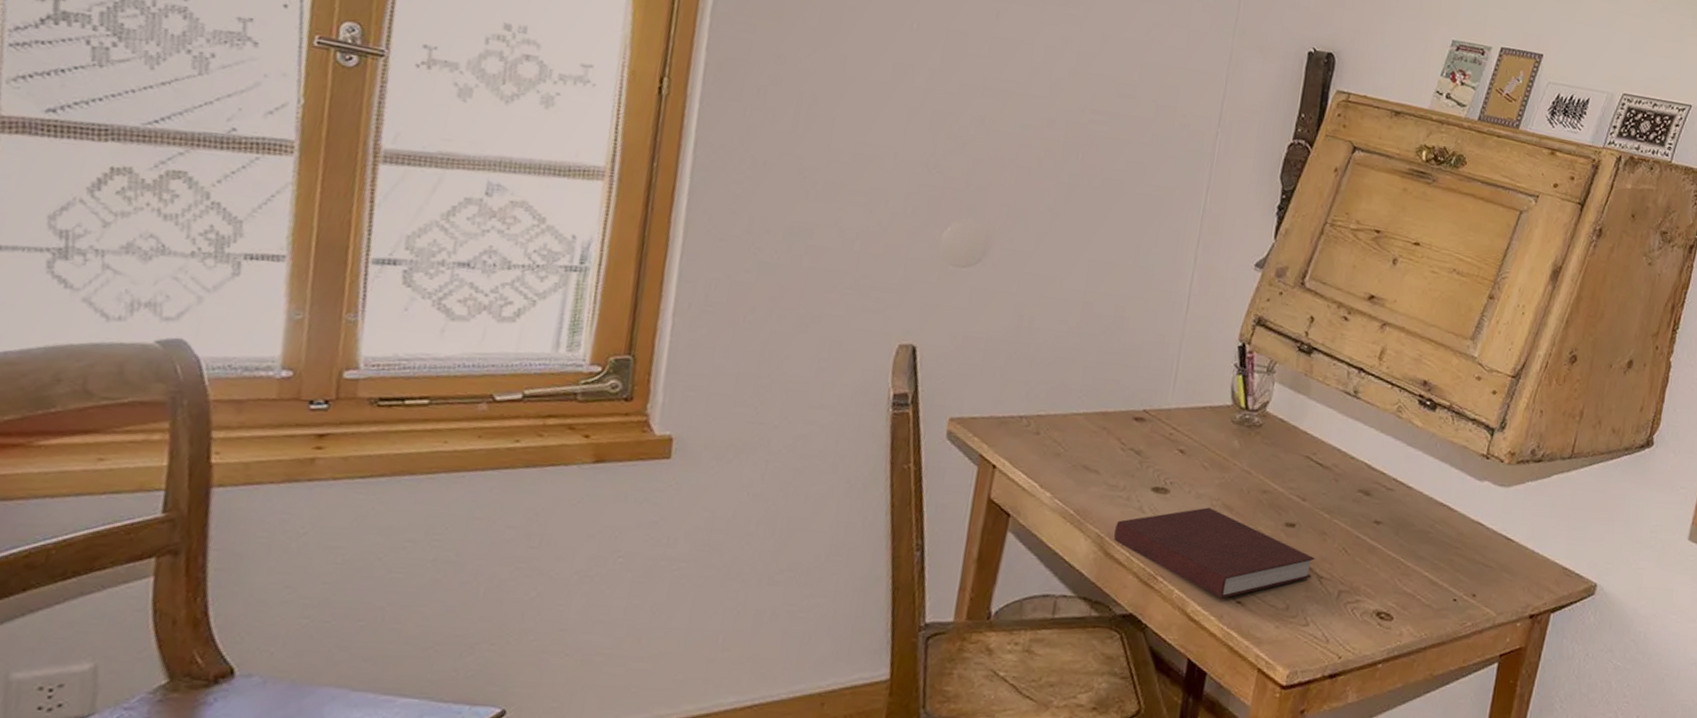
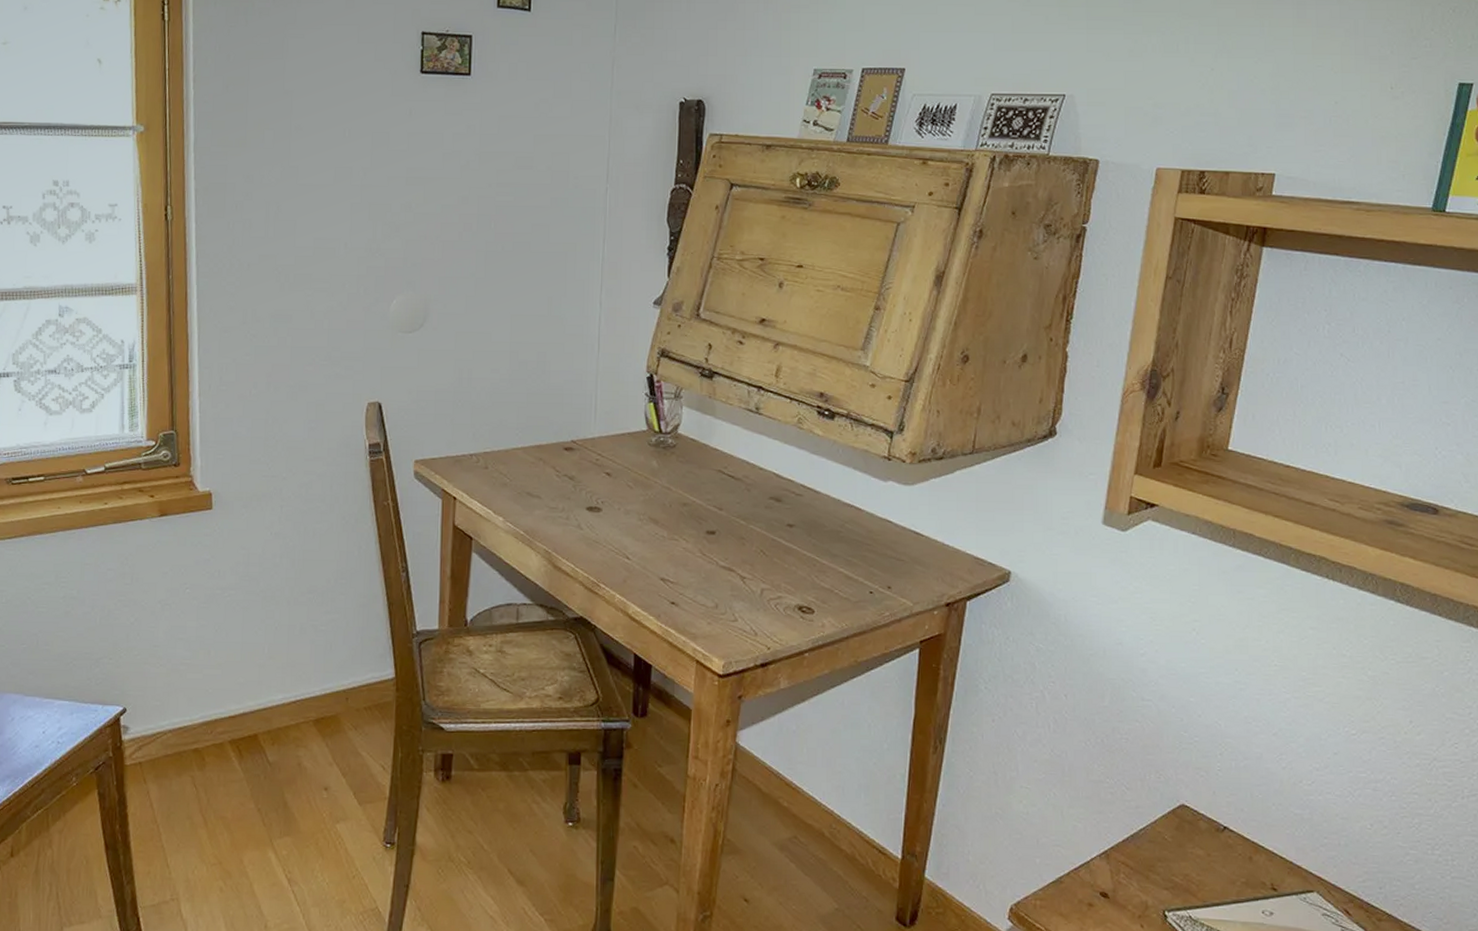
notebook: present [1113,507,1315,599] -> none [559,521,737,600]

